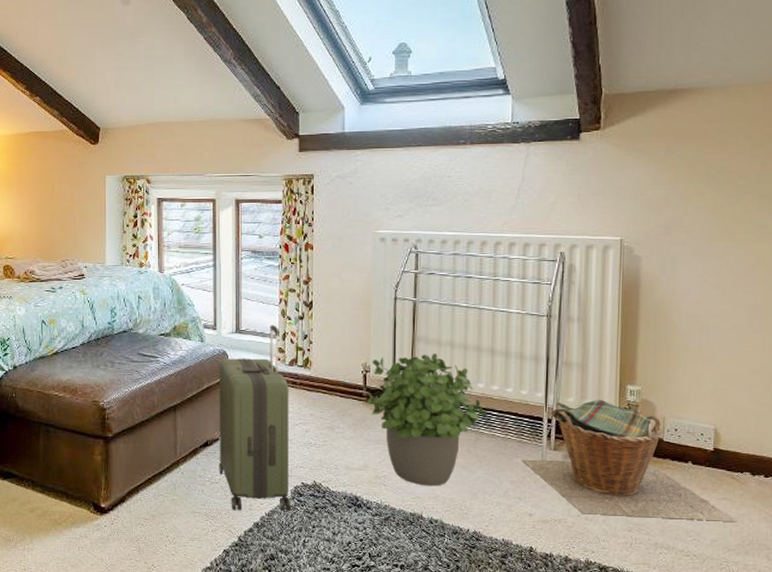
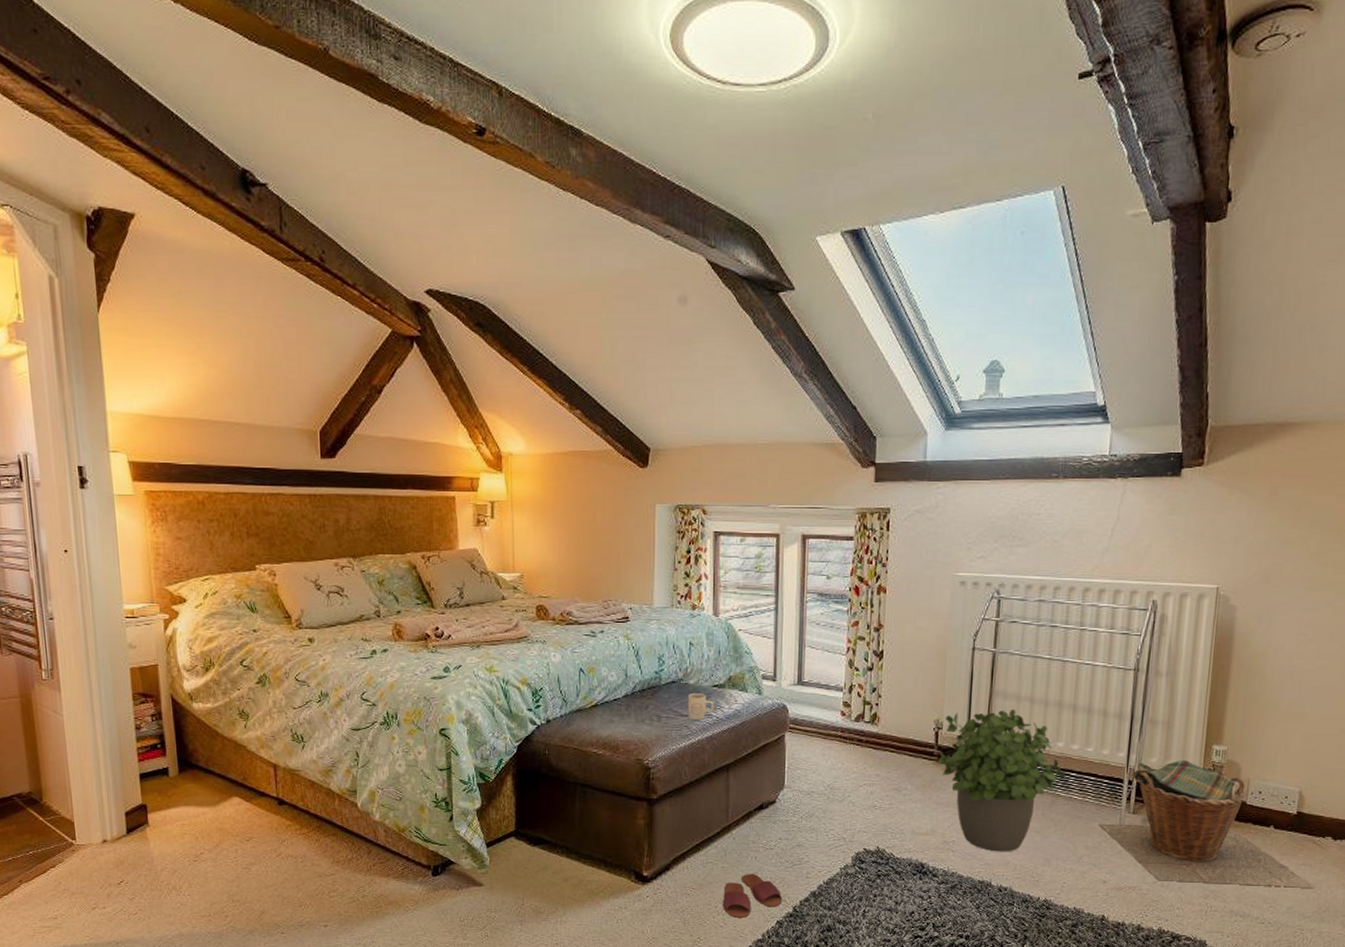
mug: none [137,342,161,366] -> present [687,693,714,721]
slippers: none [174,506,228,547] -> present [723,874,783,918]
suitcase: present [219,325,291,511] -> none [774,677,854,879]

